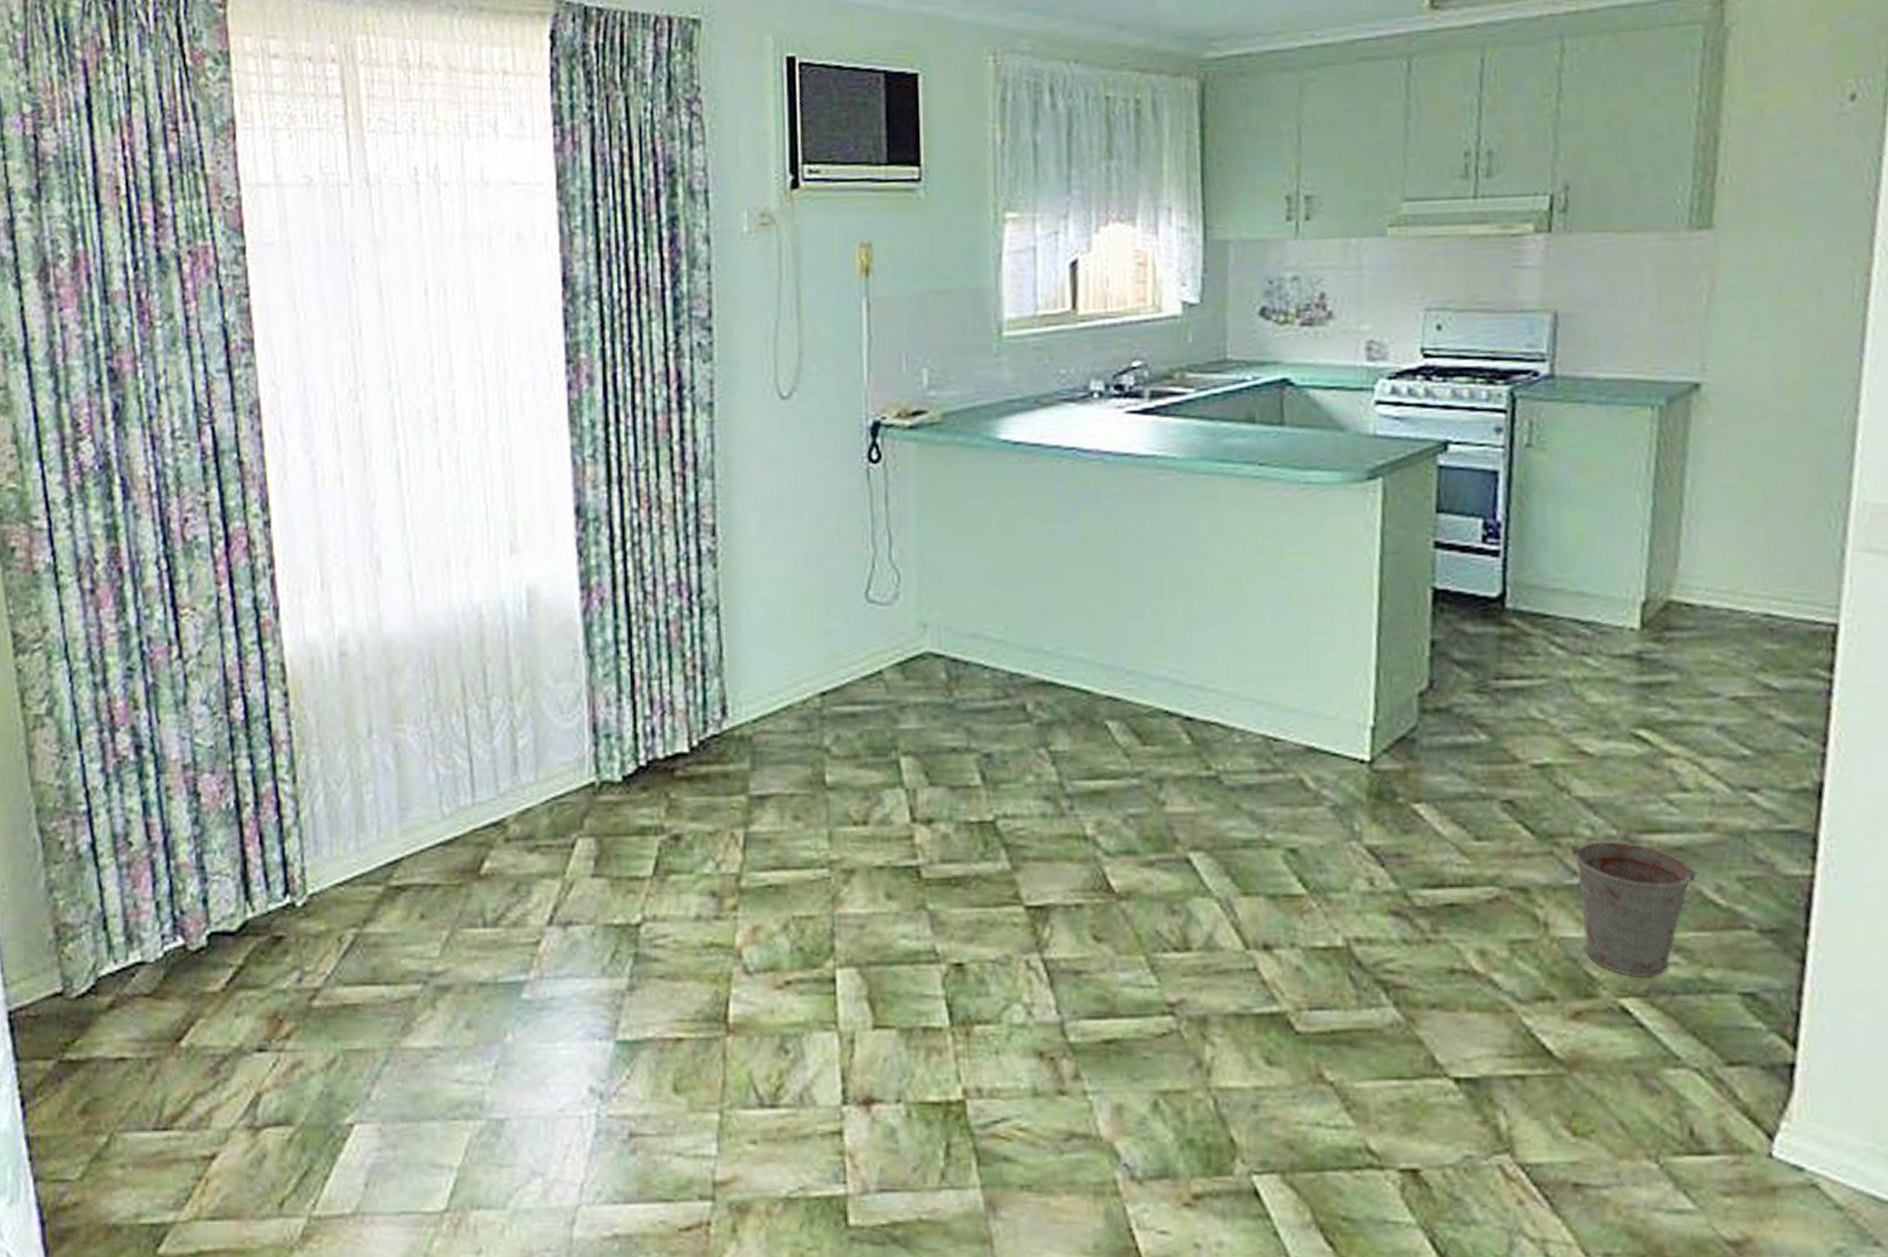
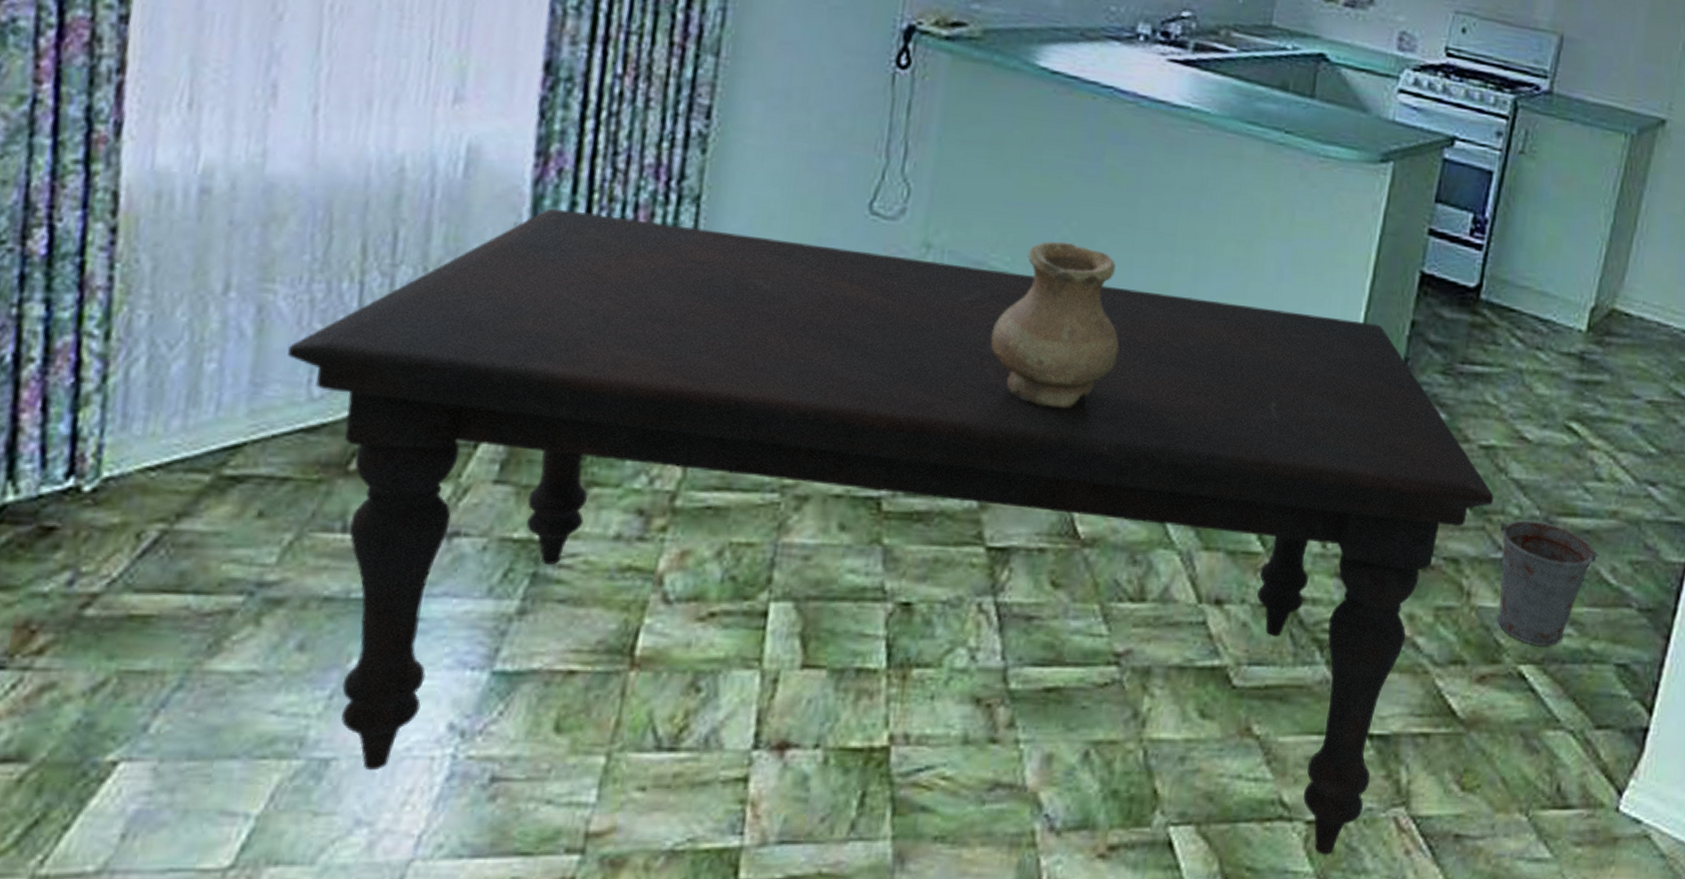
dining table: none [421,632,1559,1205] -> present [287,208,1494,855]
vase: none [997,605,1124,766] -> present [990,240,1119,408]

